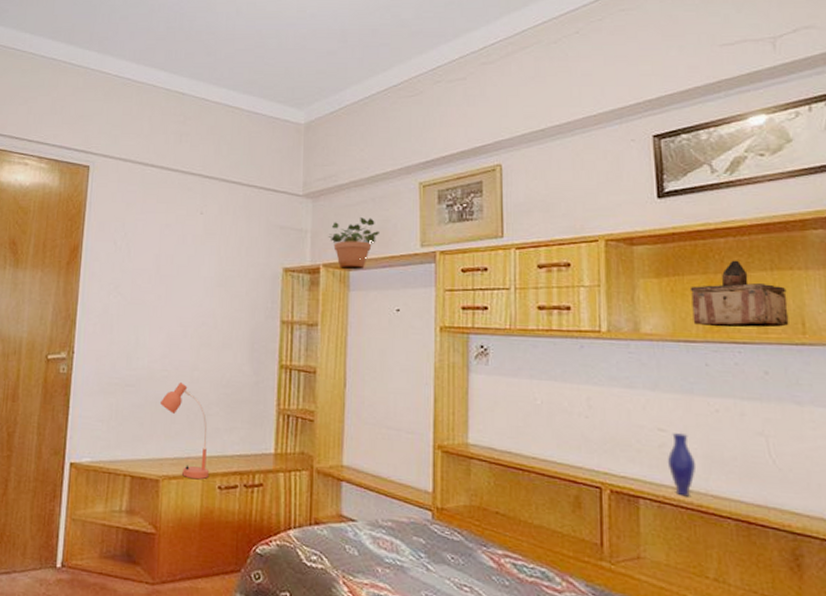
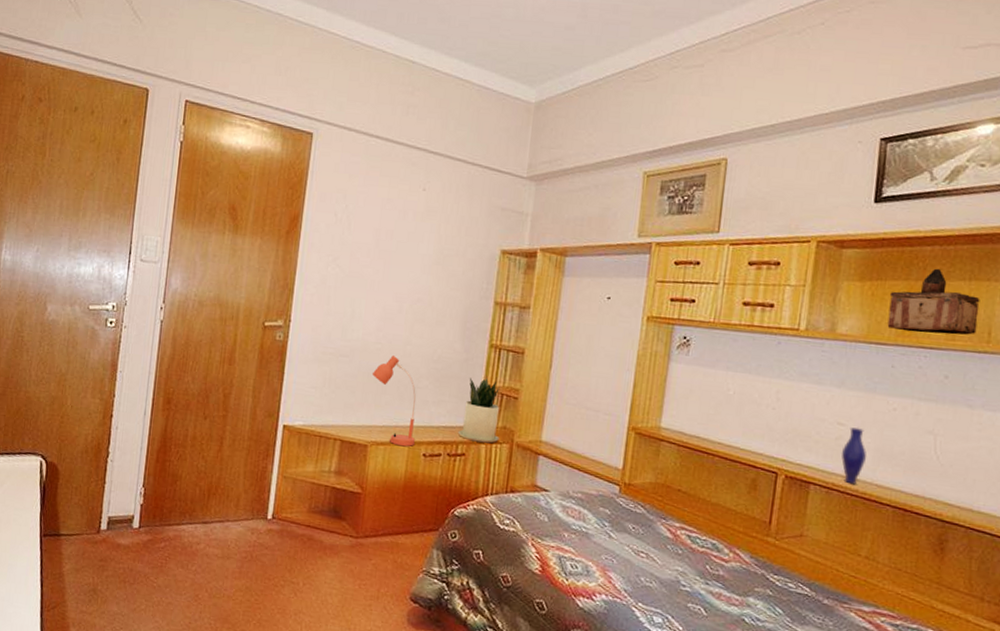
planter: none [253,401,298,471] -> present [457,378,501,444]
potted plant: present [328,217,379,270] -> none [548,204,599,257]

